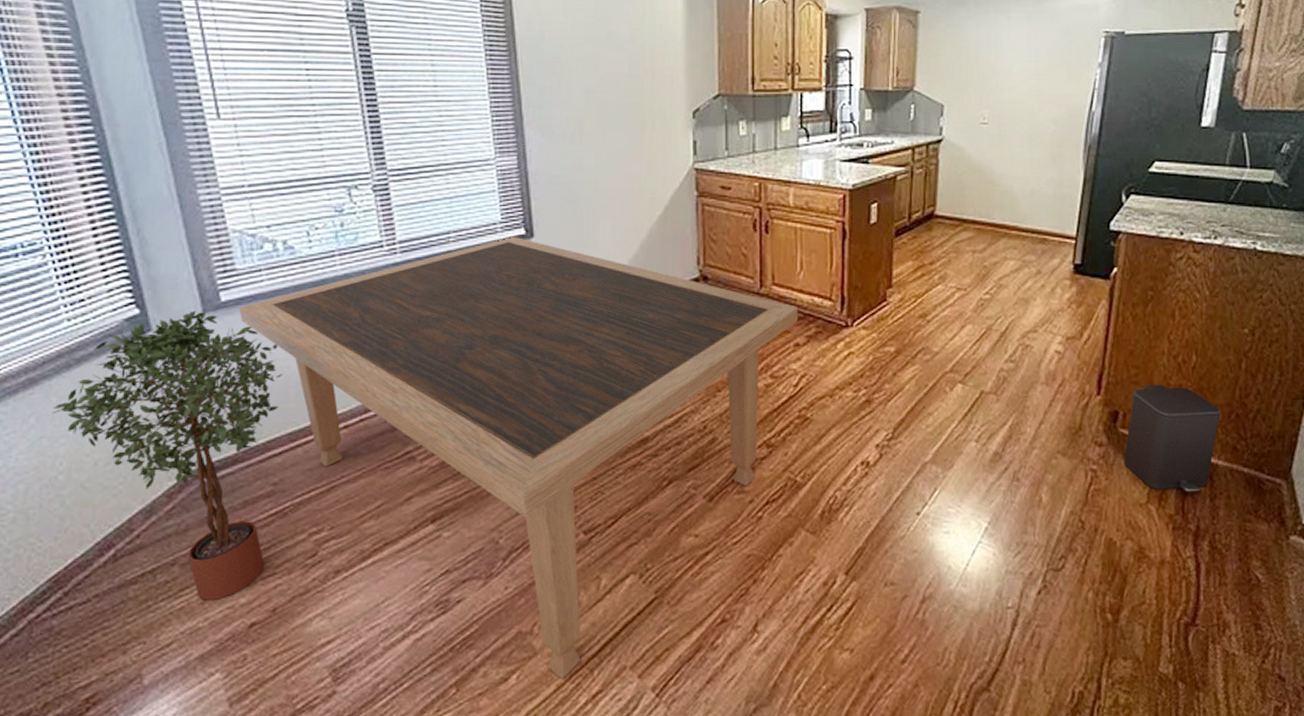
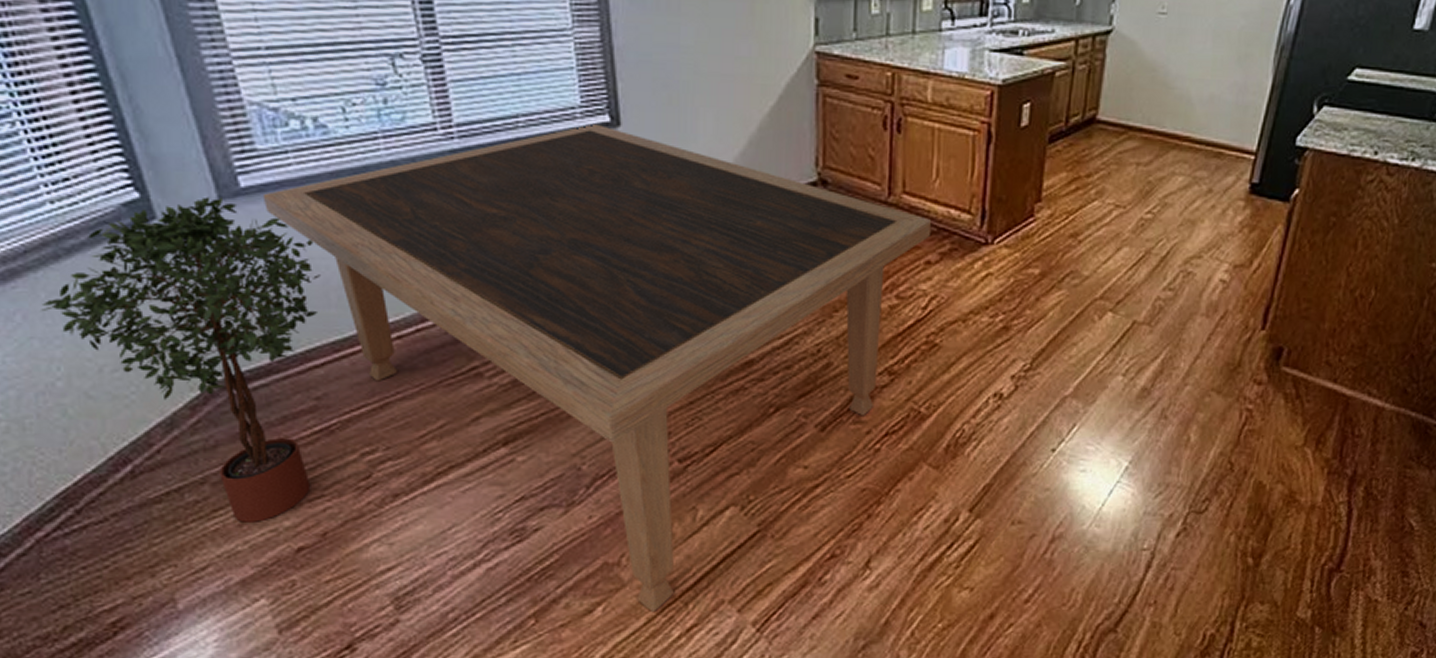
pedal bin: present [1124,384,1220,492] -> none [1283,320,1394,436]

